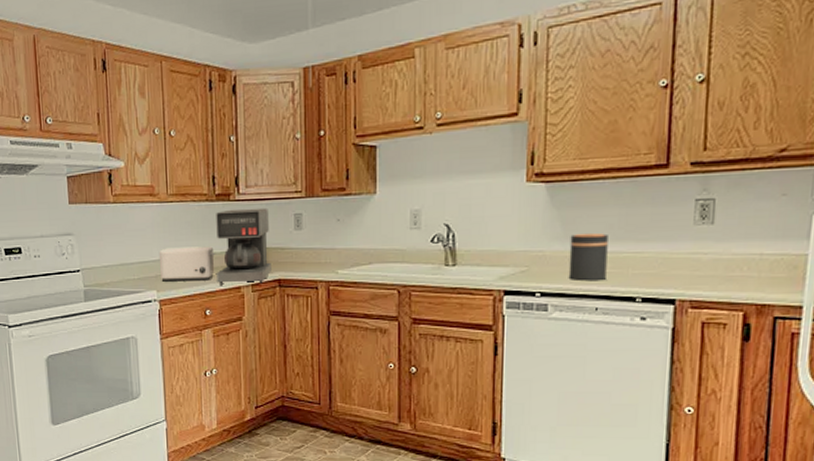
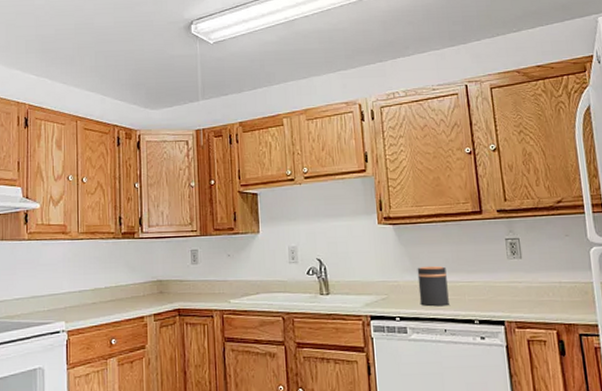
toaster: present [158,246,216,282] -> none [68,279,121,313]
coffee maker: present [216,207,271,285] -> none [122,244,172,315]

